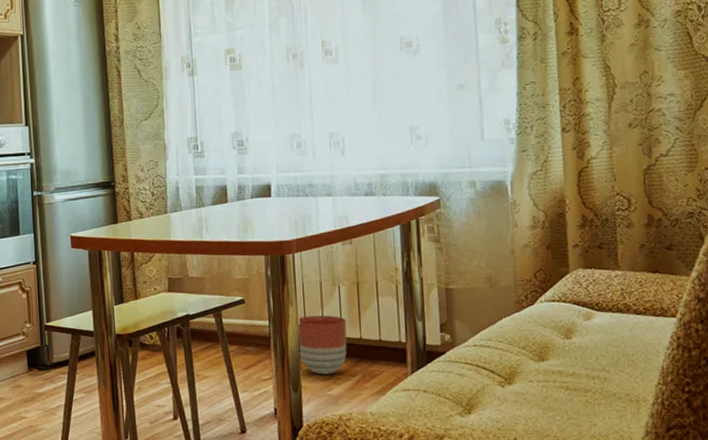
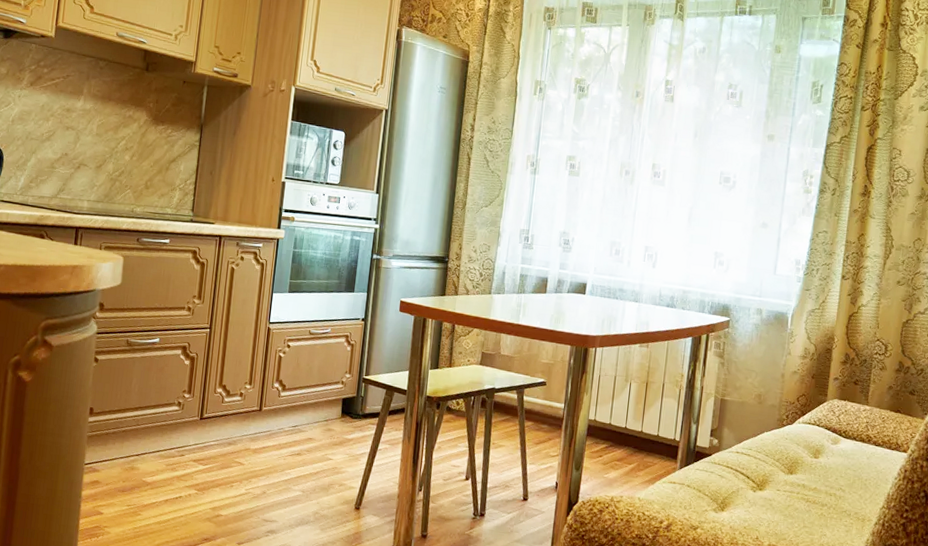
planter: present [296,315,347,375] -> none [586,404,632,460]

